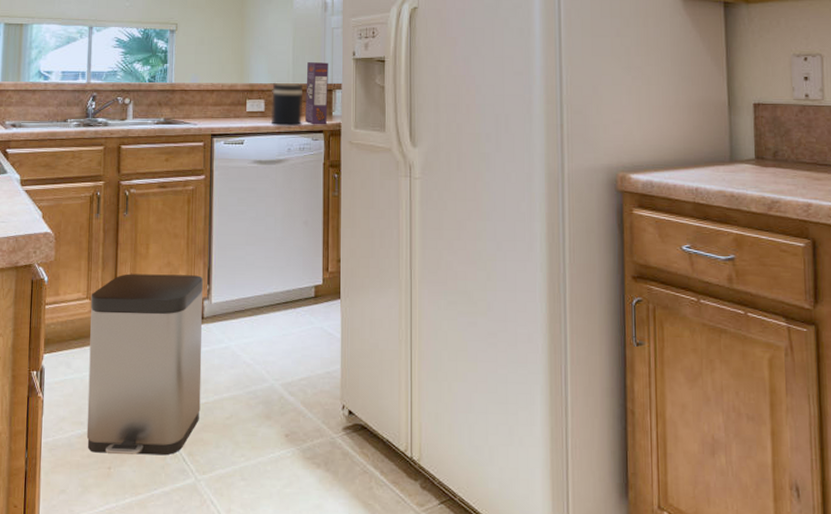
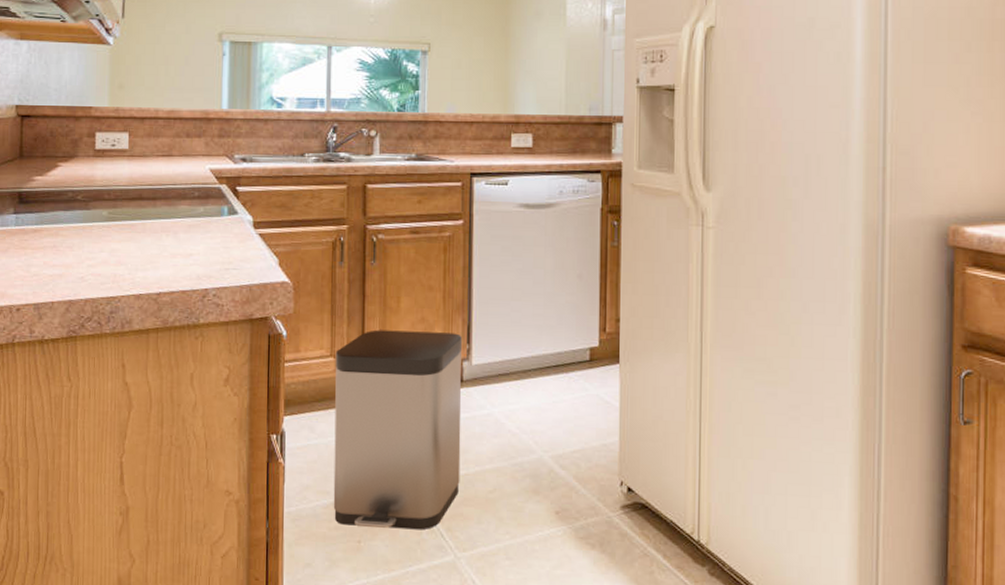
cylinder: present [270,82,303,127] -> none [539,113,578,166]
cereal box: present [305,62,328,125] -> none [580,90,608,164]

